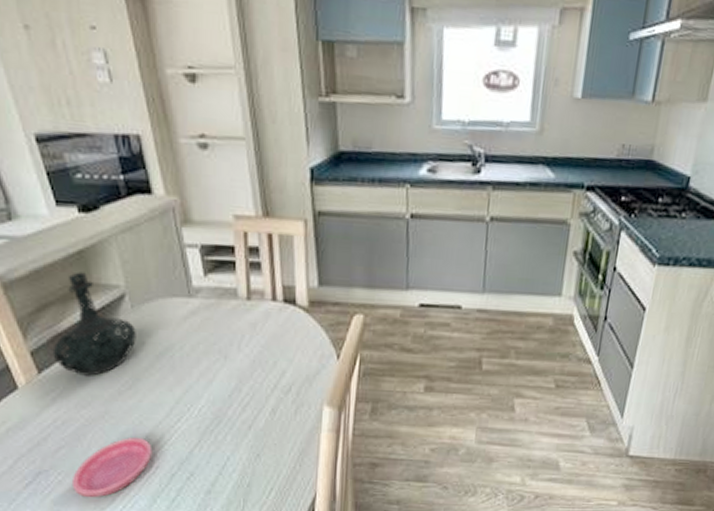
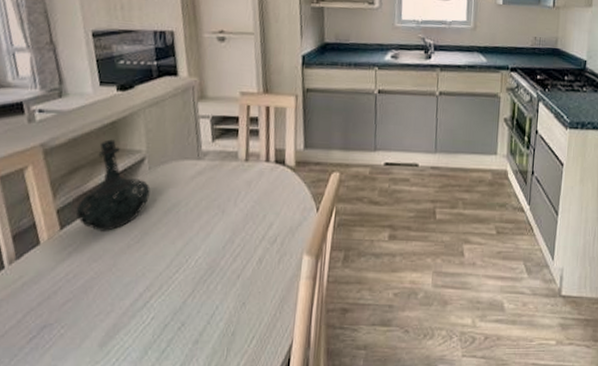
saucer: present [71,438,153,498] -> none [72,289,151,352]

